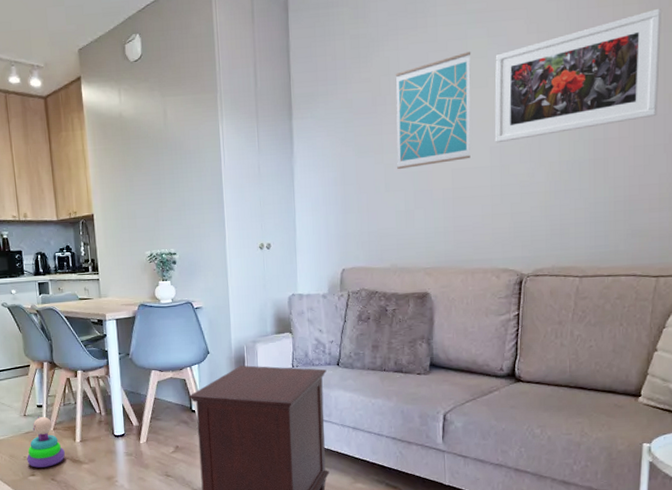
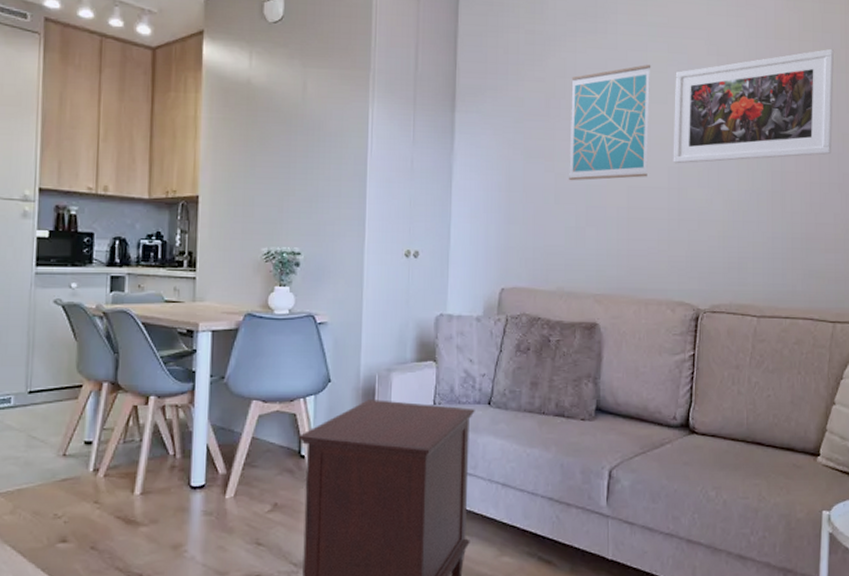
stacking toy: present [27,415,65,468] -> none [58,456,116,531]

